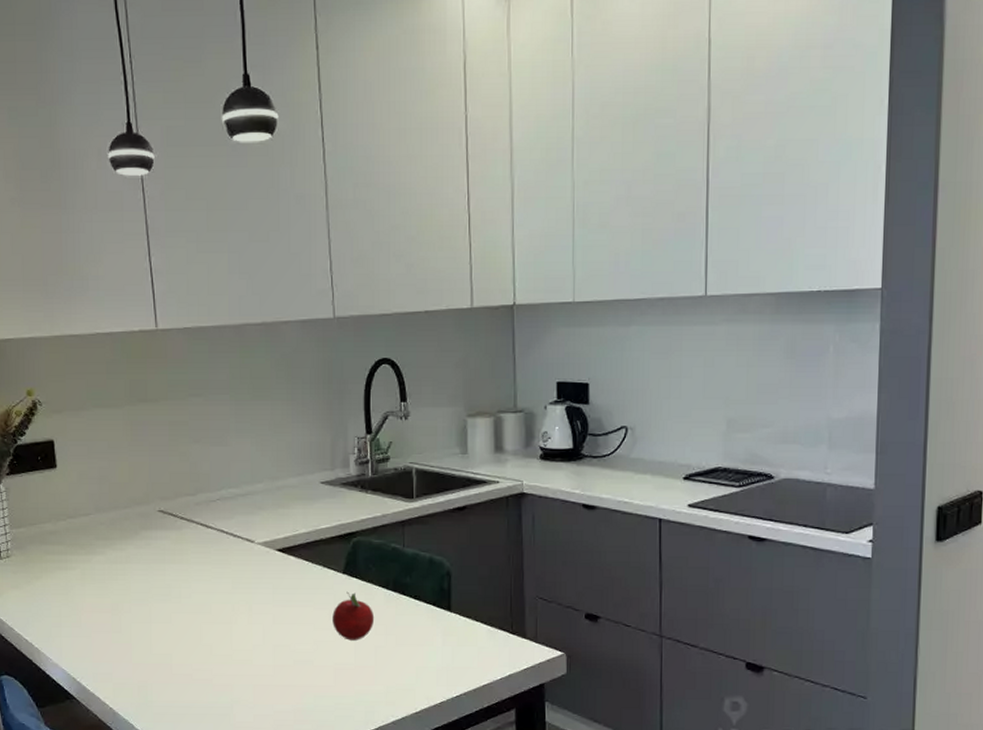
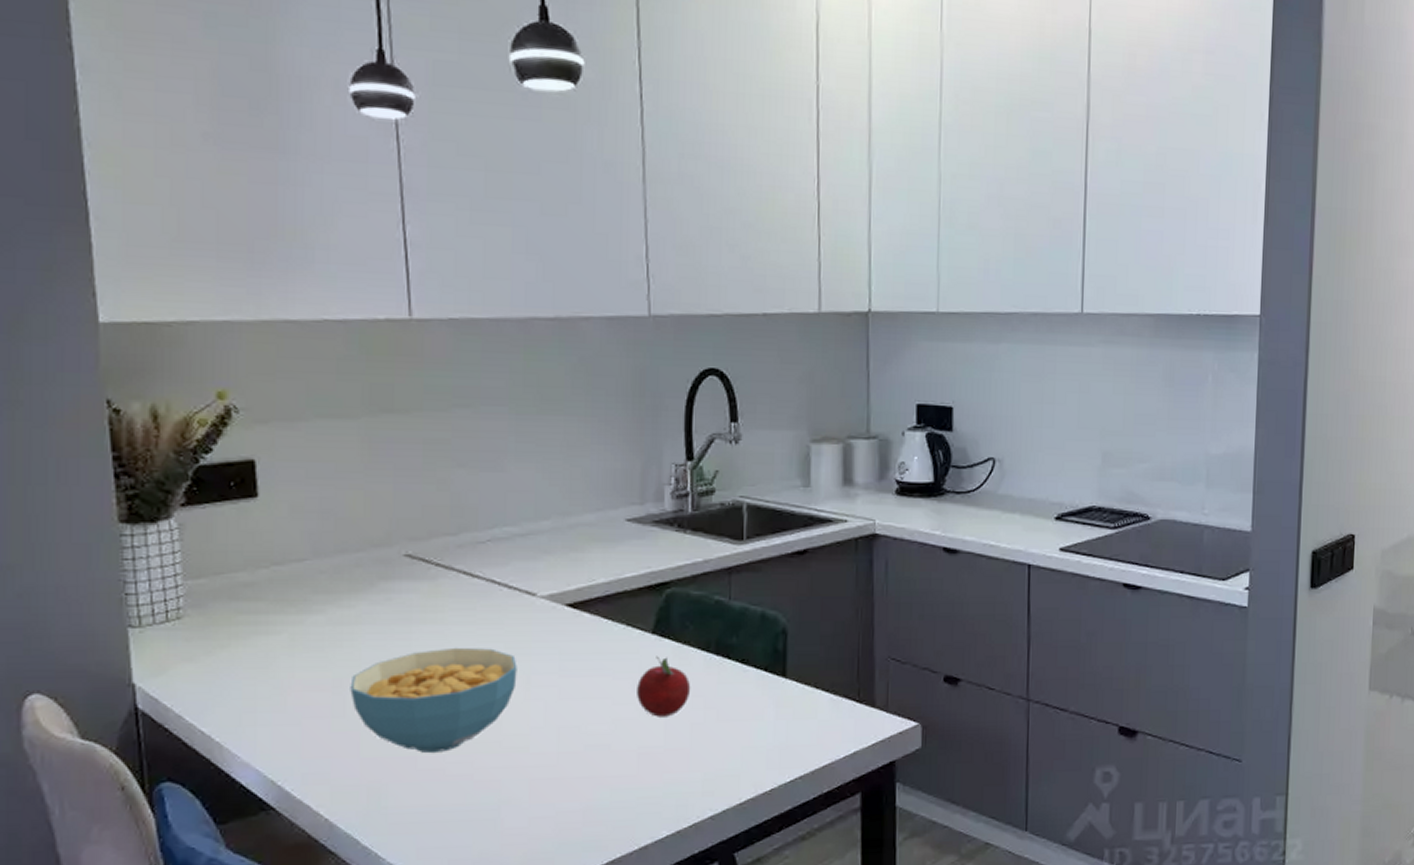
cereal bowl: none [124,581,242,662] -> present [350,647,517,754]

